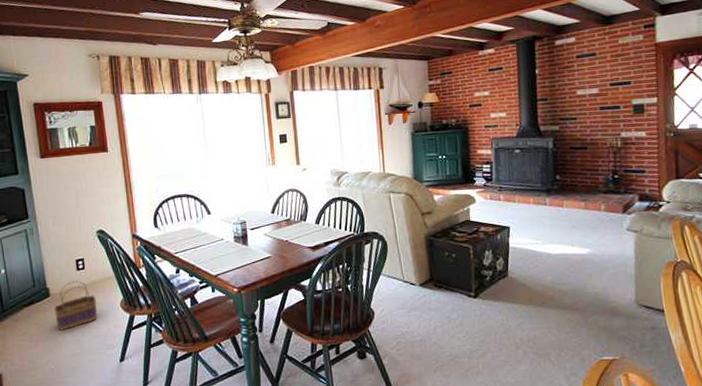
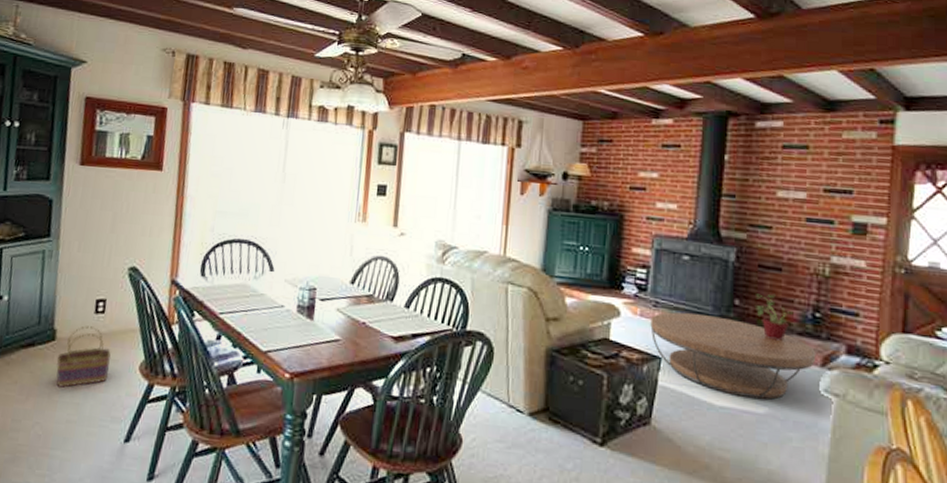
coffee table: none [498,190,619,245] -> present [650,312,816,400]
potted plant: none [571,167,600,200] -> present [756,293,795,341]

